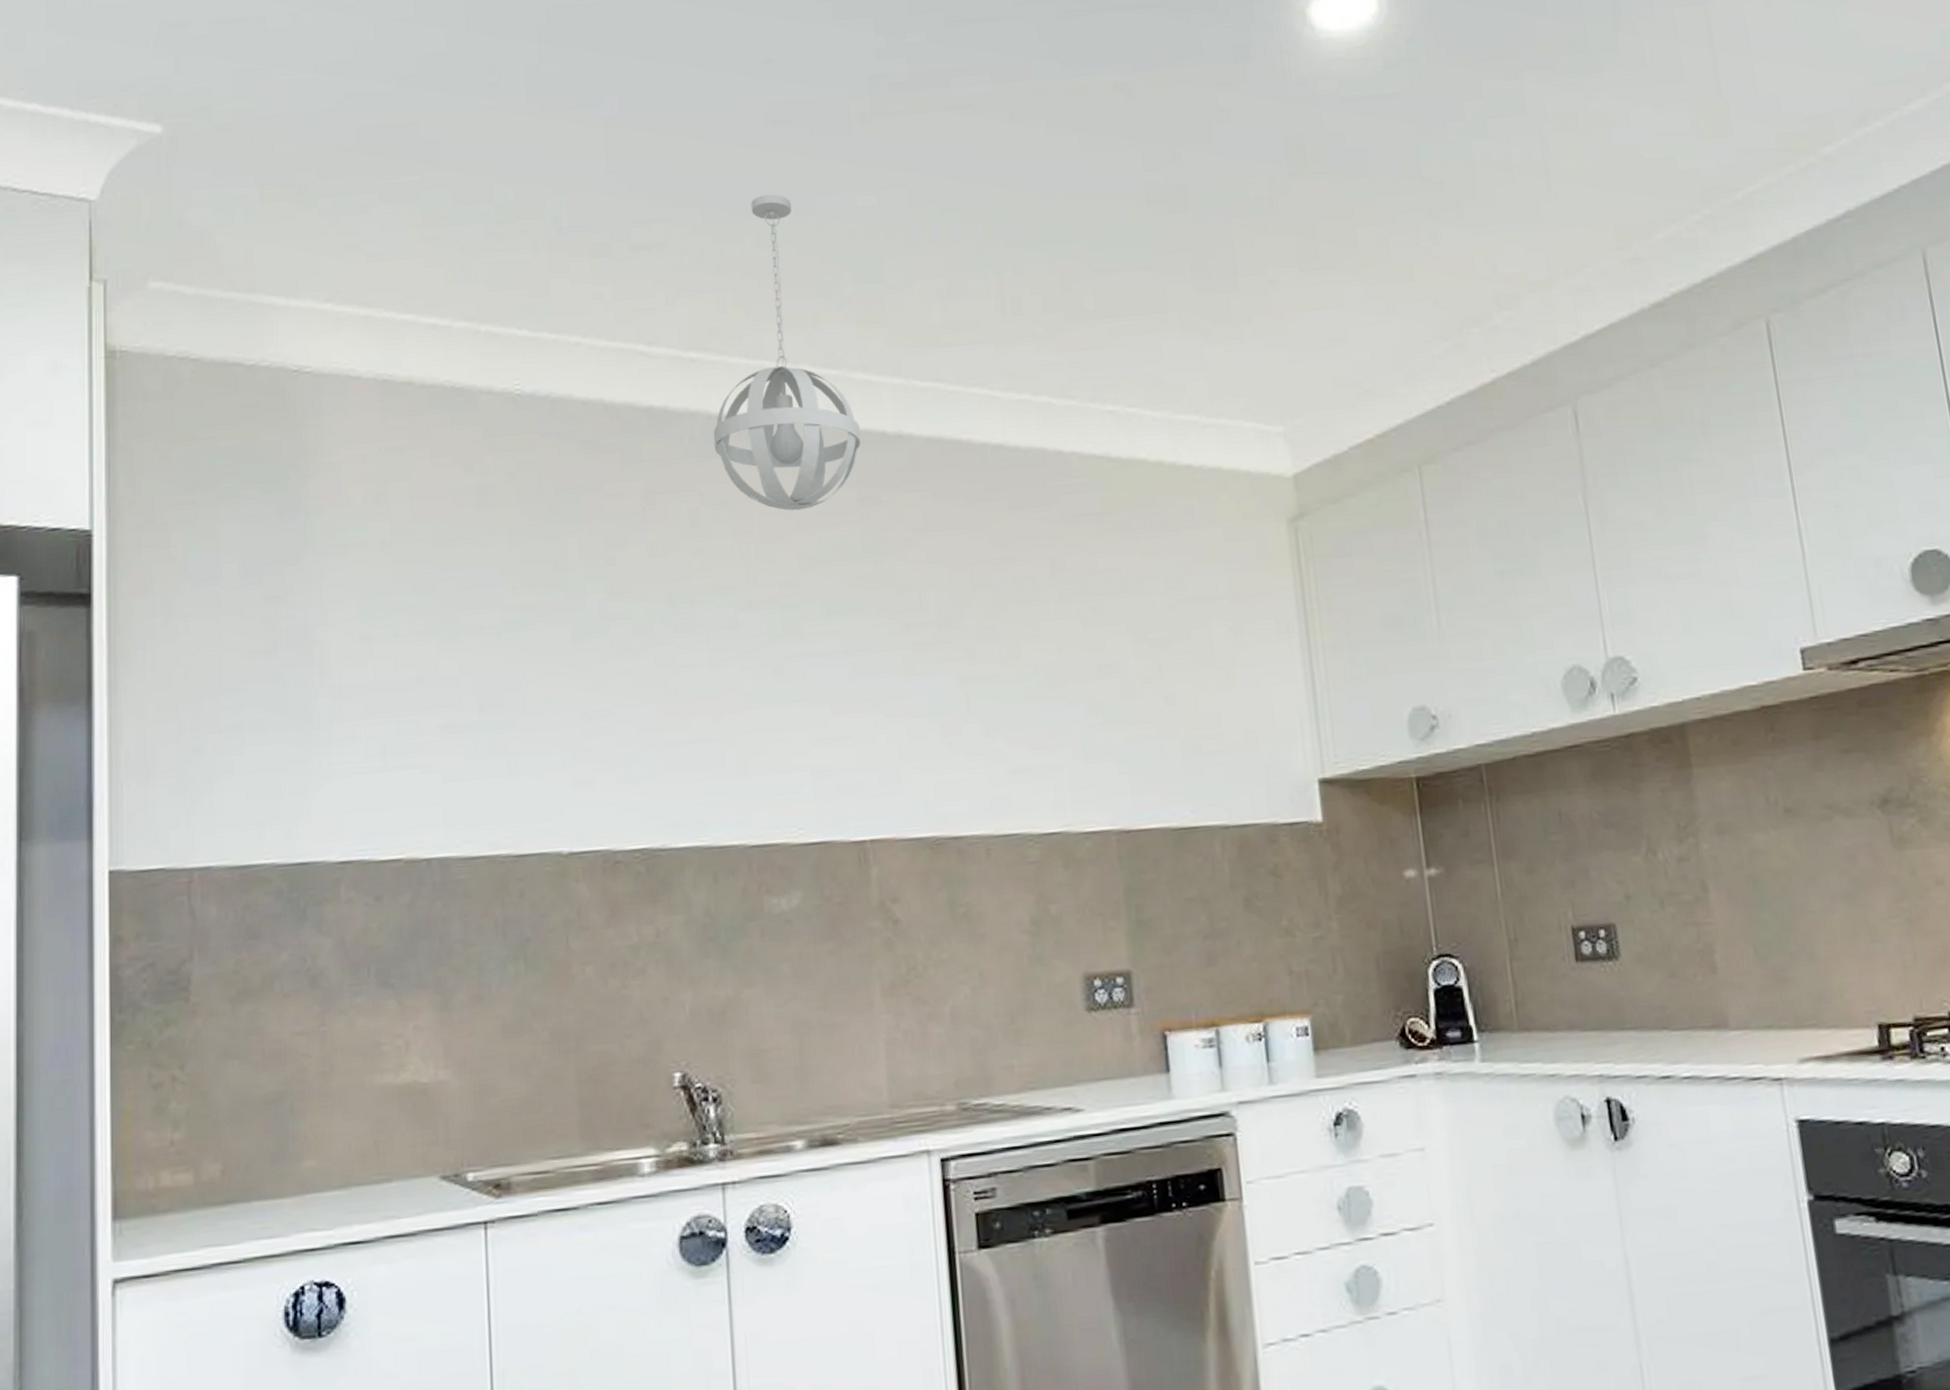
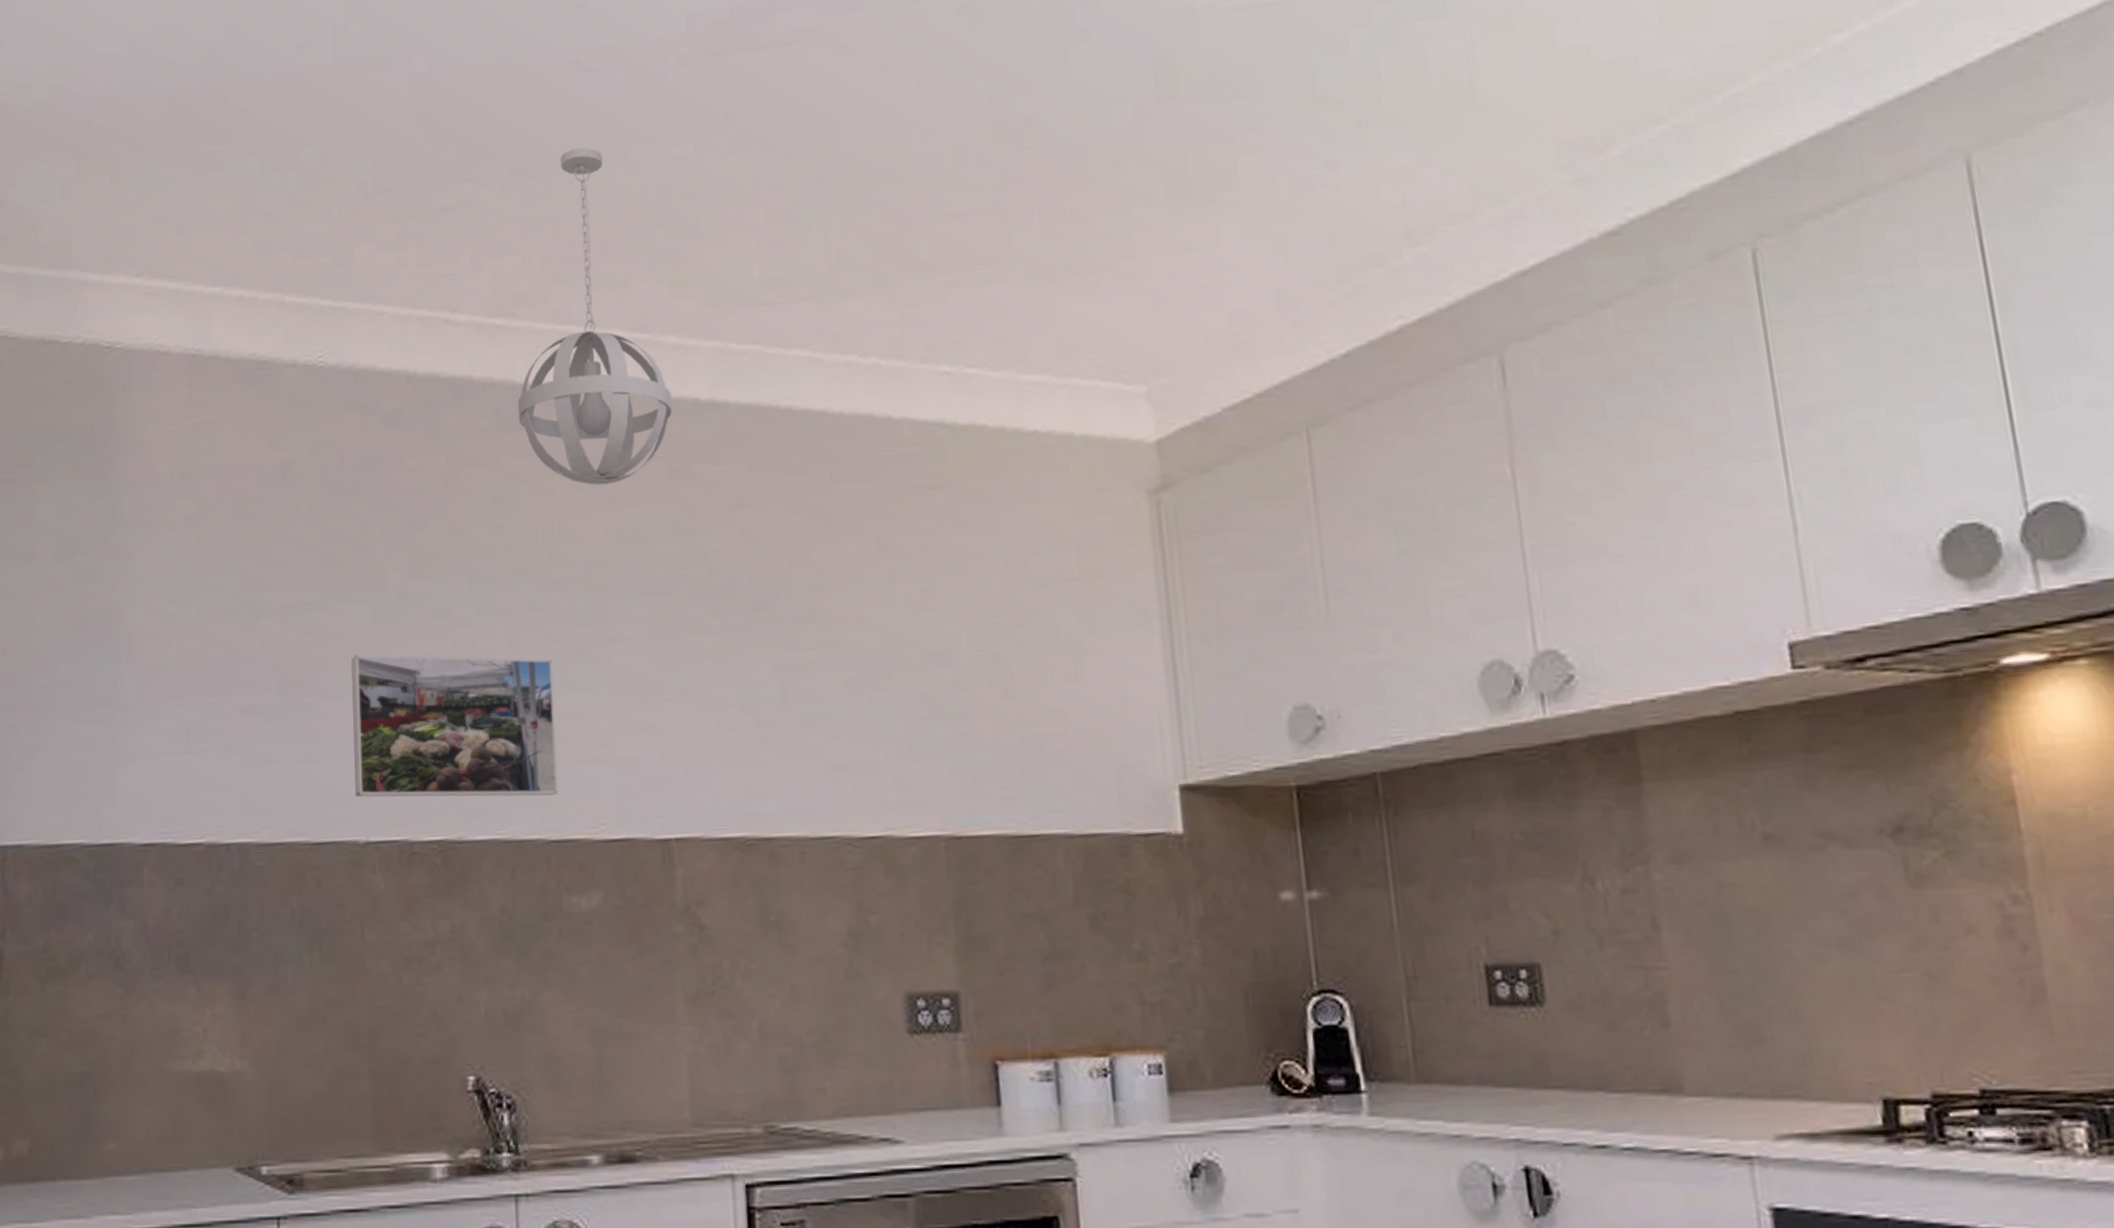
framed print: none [552,672,758,810] -> present [351,654,559,798]

